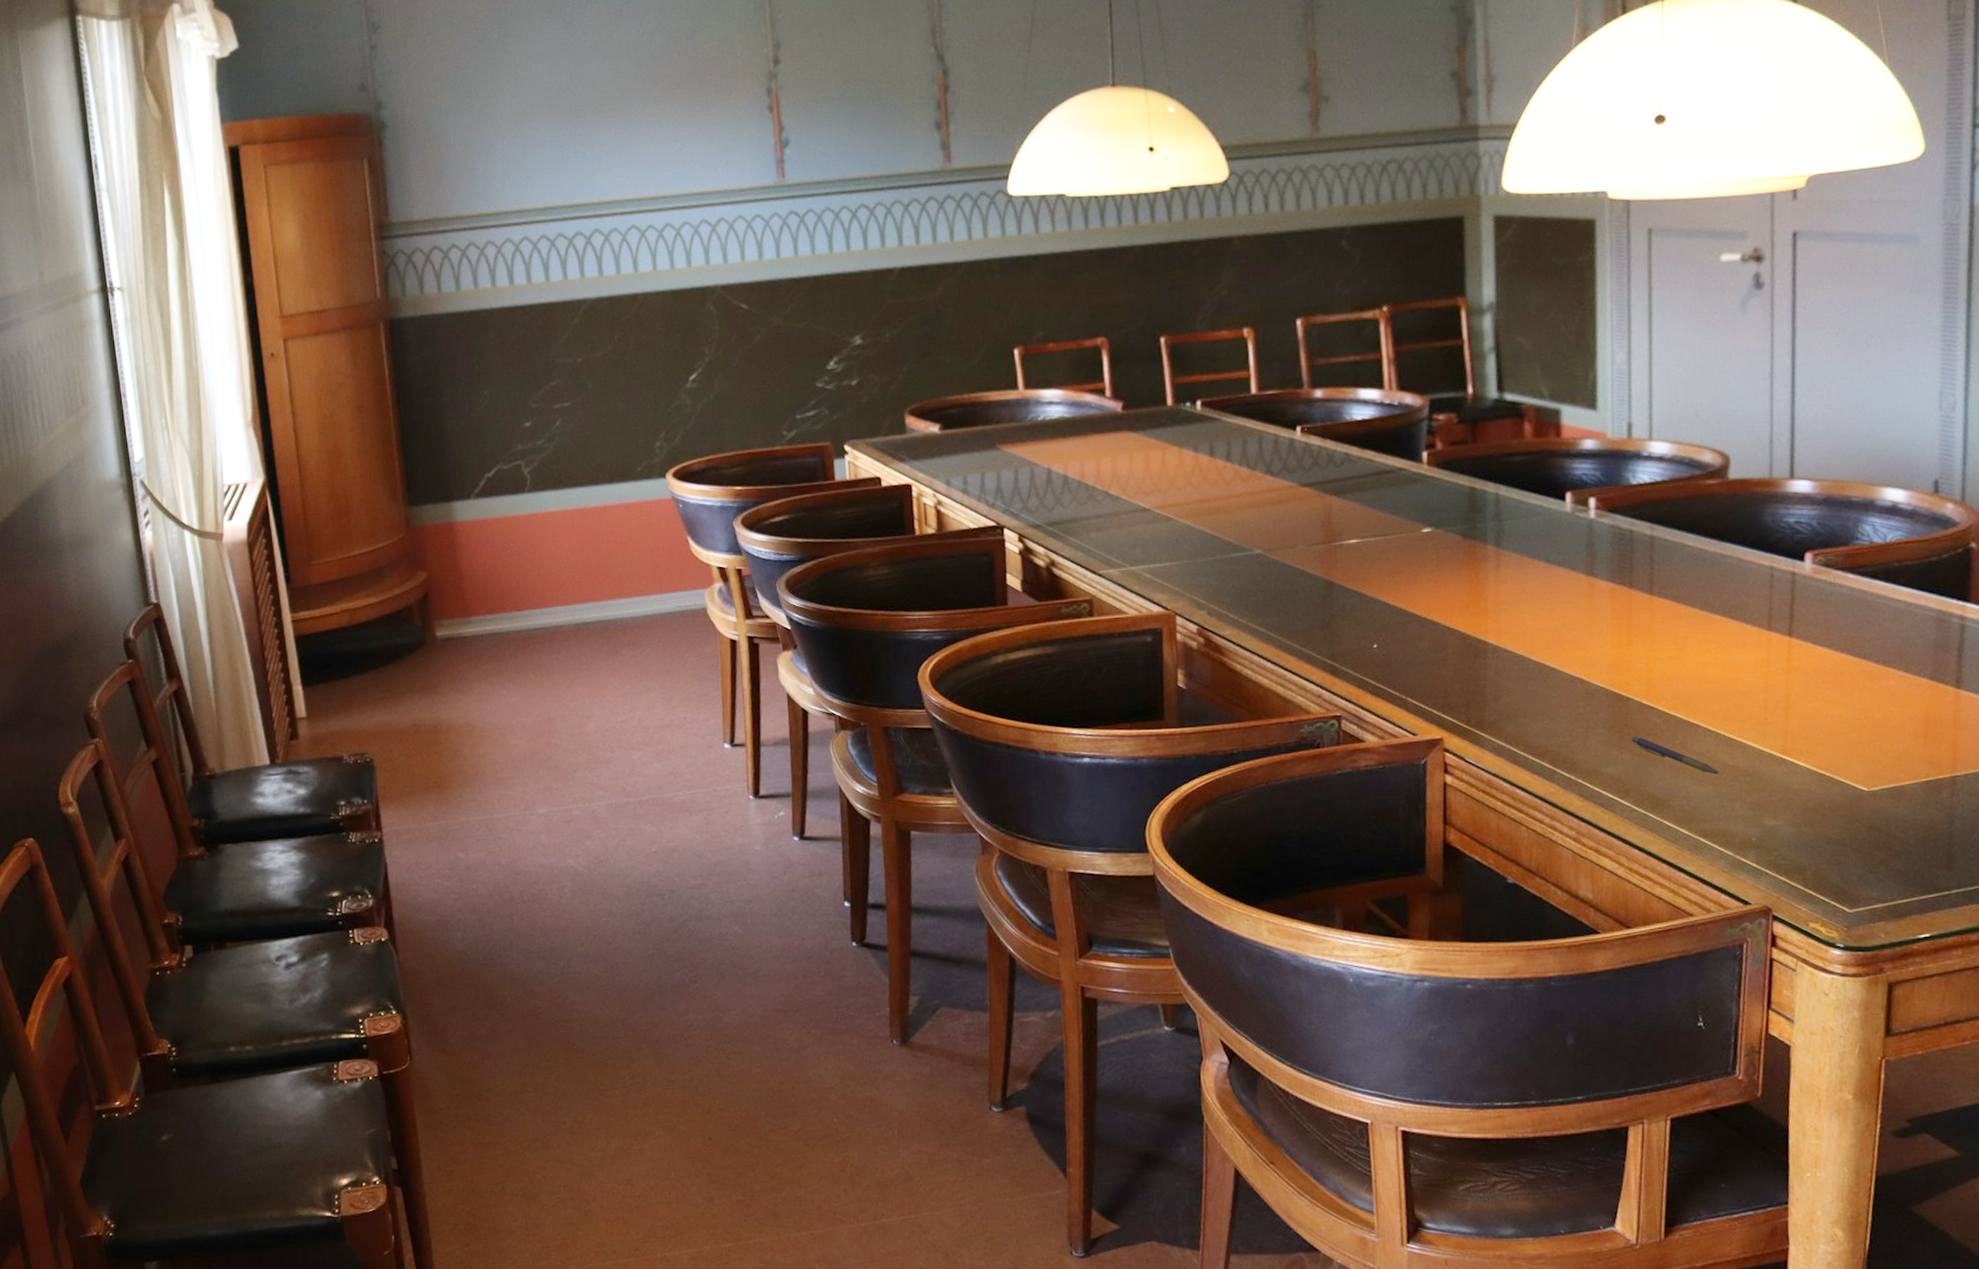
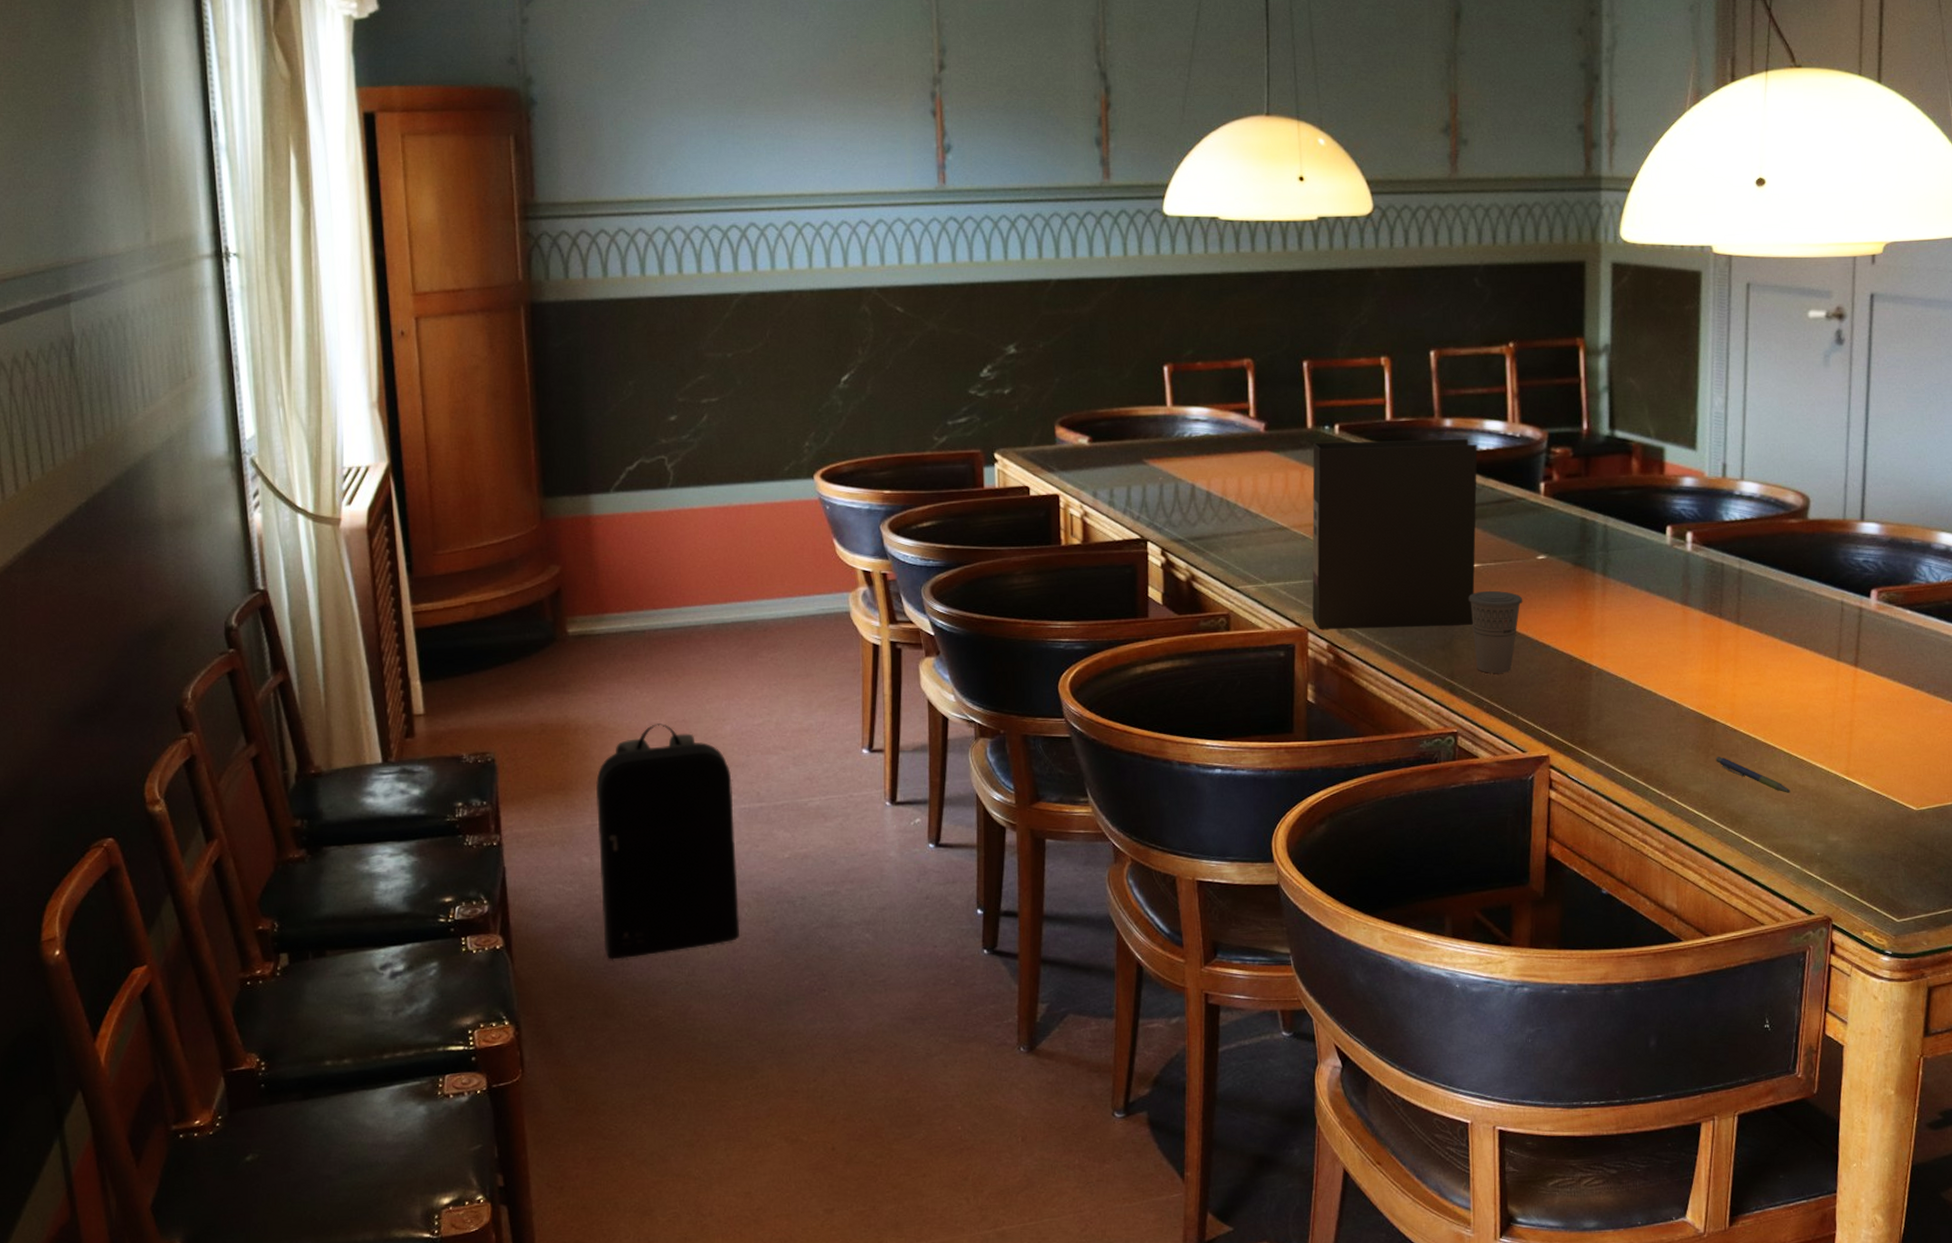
backpack: none [469,722,611,952] -> present [595,723,740,960]
binder: none [1174,409,1355,612] -> present [1312,439,1478,629]
cup: none [1348,566,1408,654] -> present [1468,590,1523,673]

